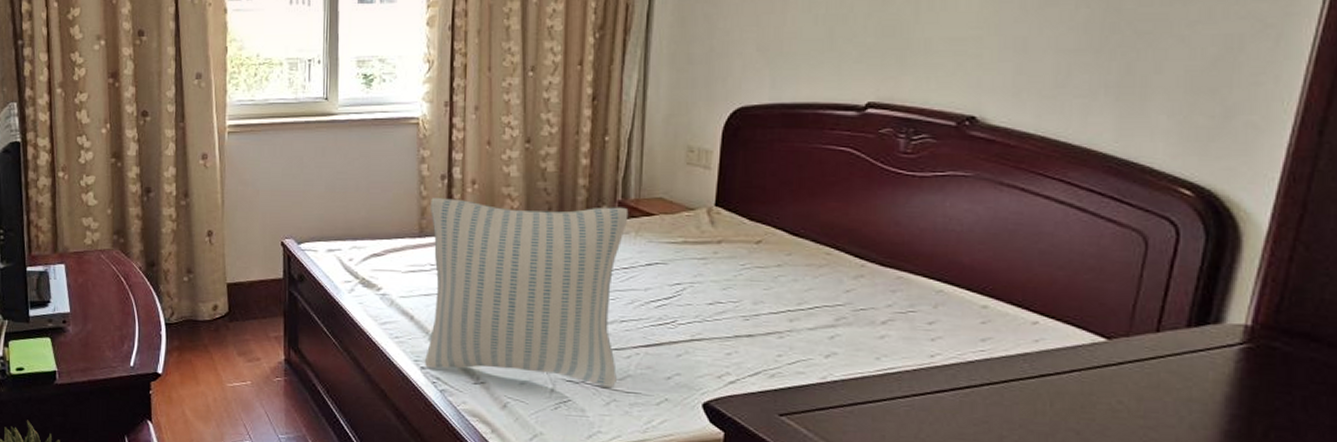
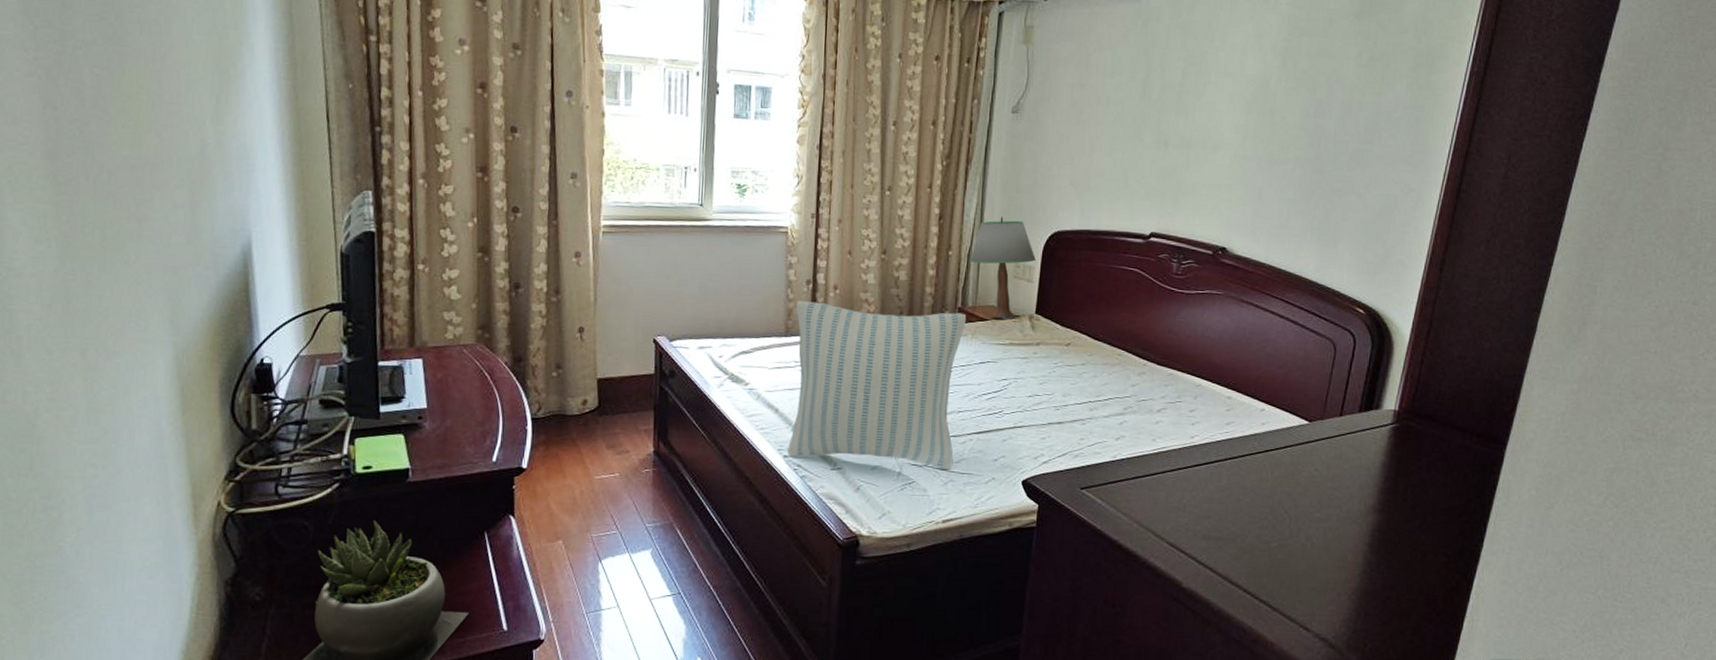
table lamp: none [630,92,714,215] -> present [969,216,1036,320]

